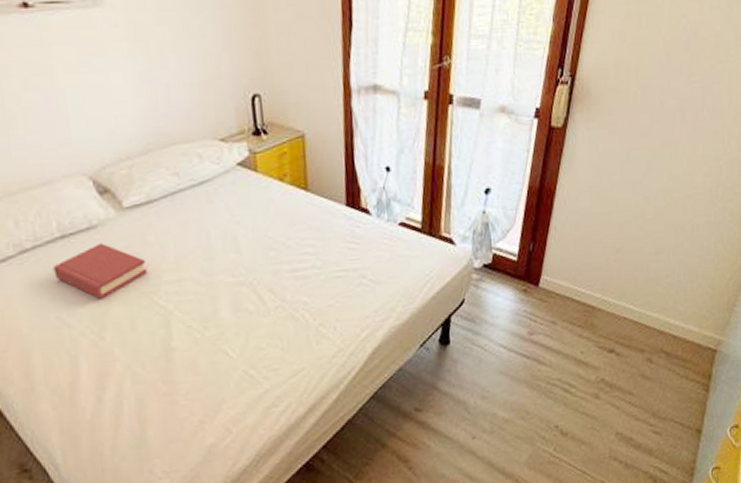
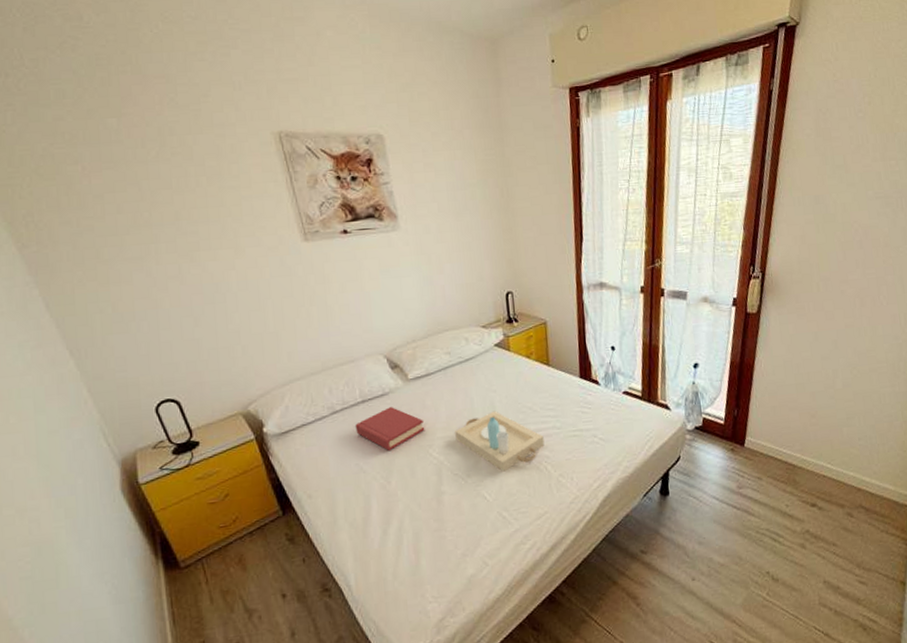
serving tray: none [187,247,301,322] -> present [455,411,545,472]

